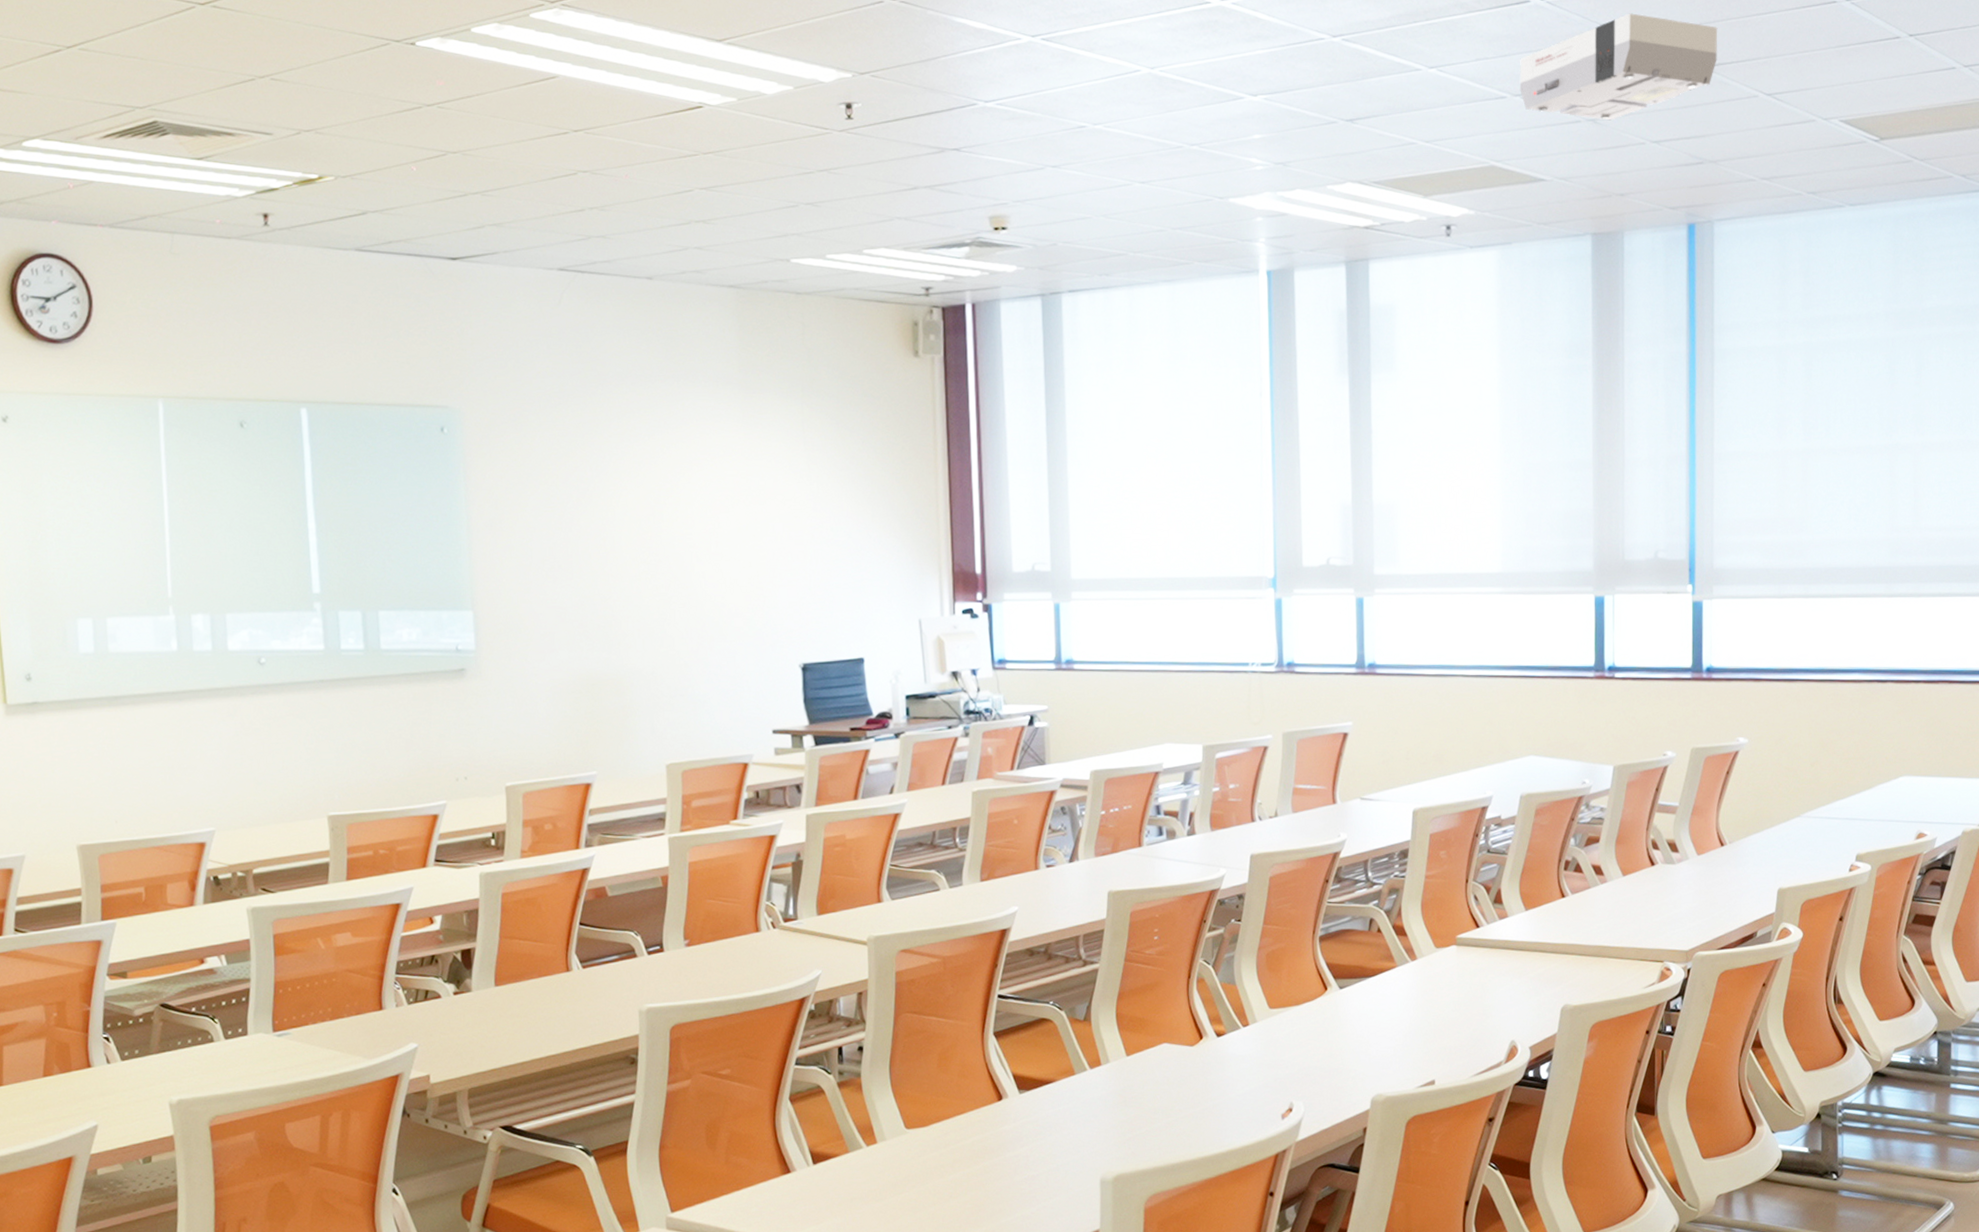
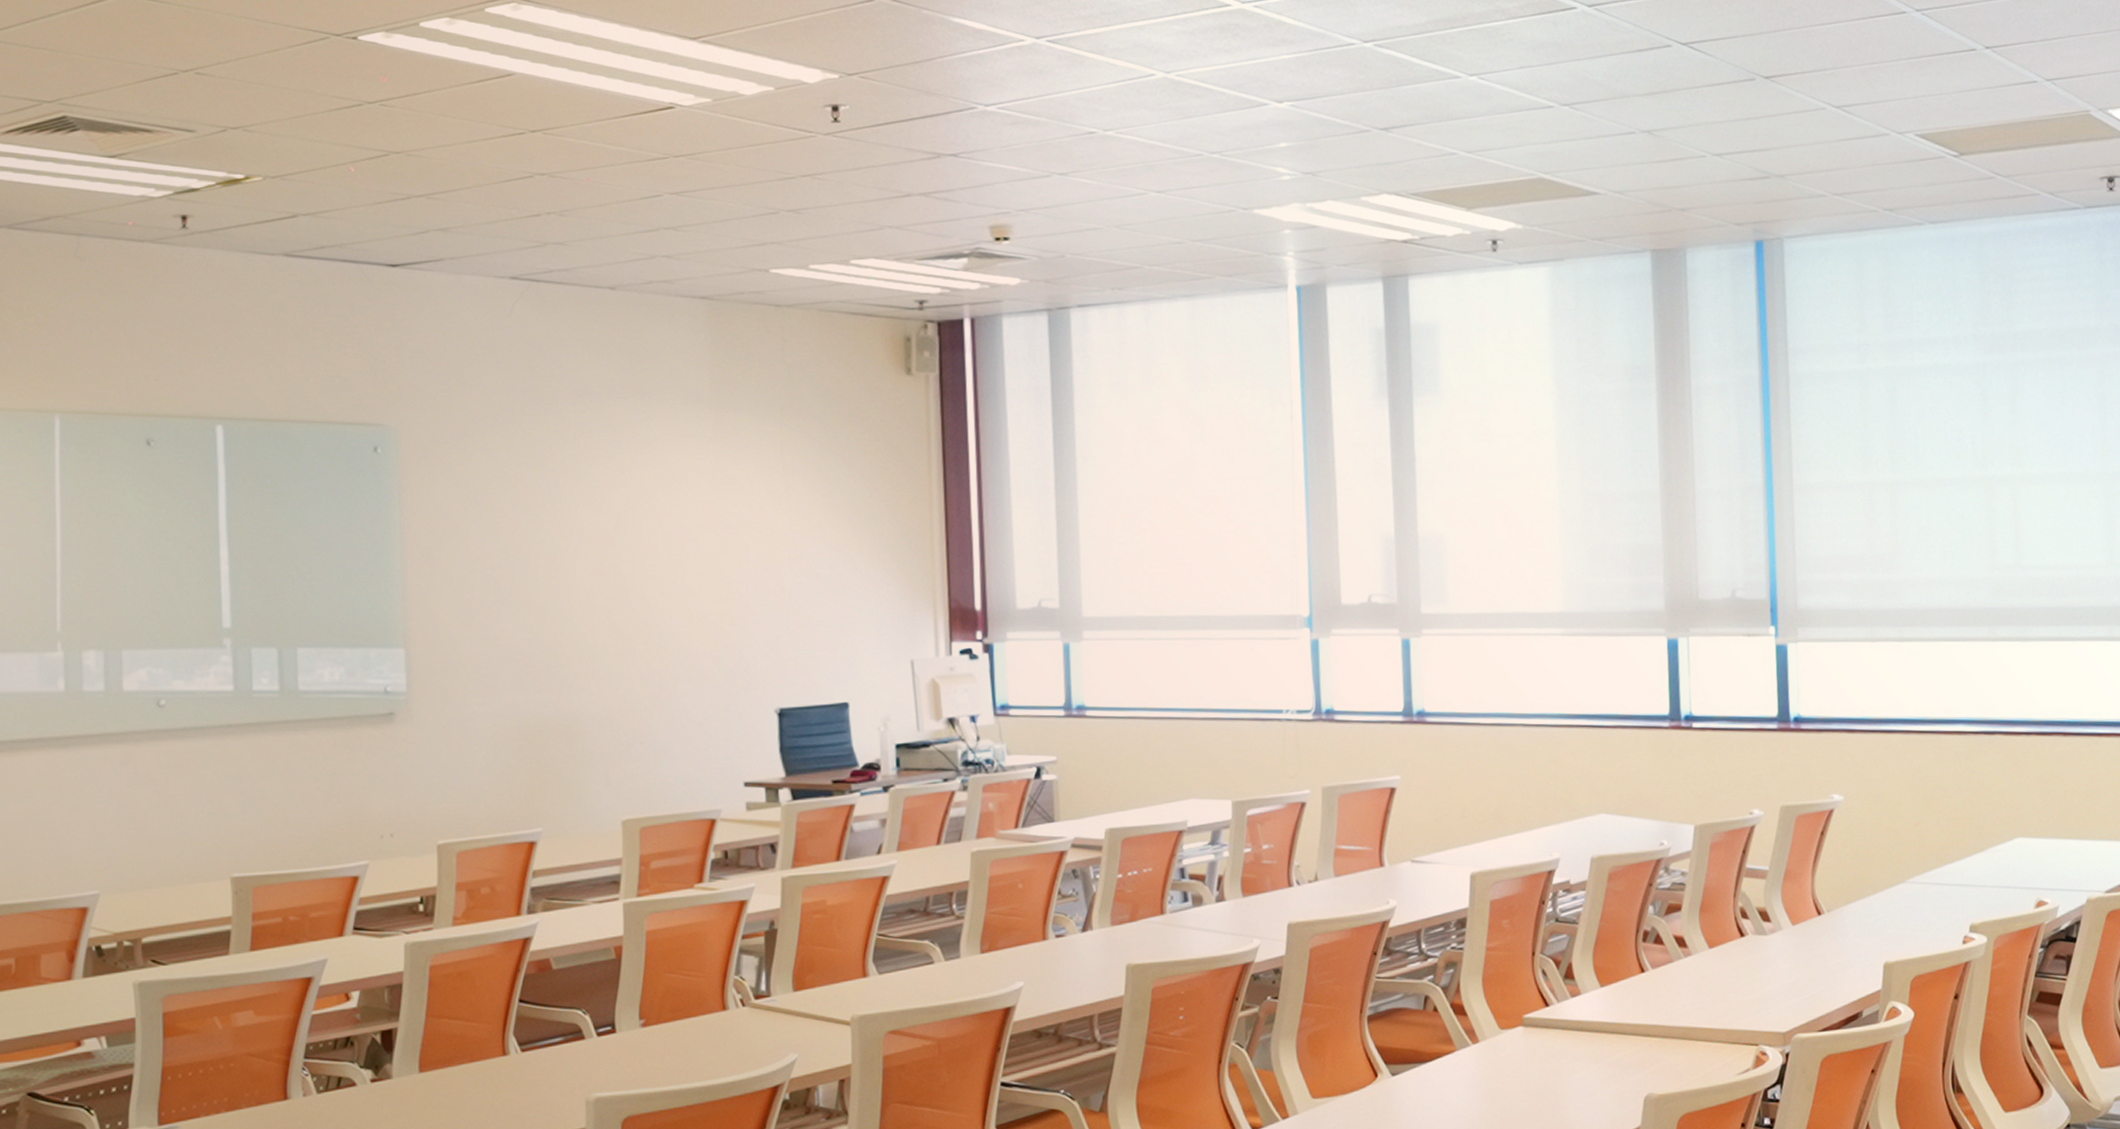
projector: present [1519,13,1718,121] -> none [1567,21,1781,132]

